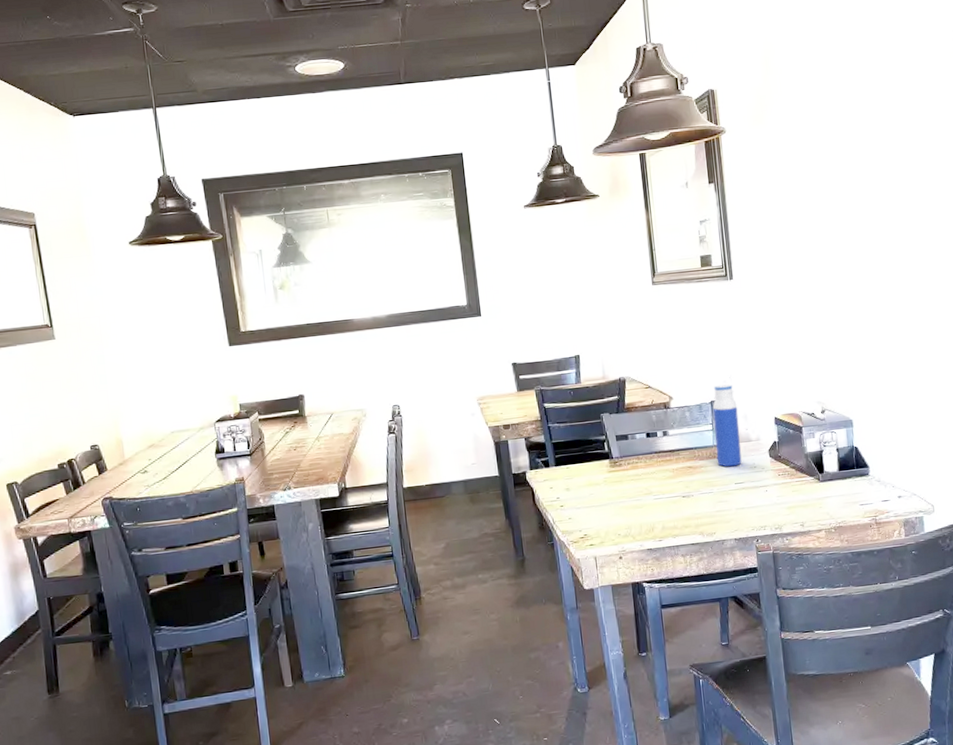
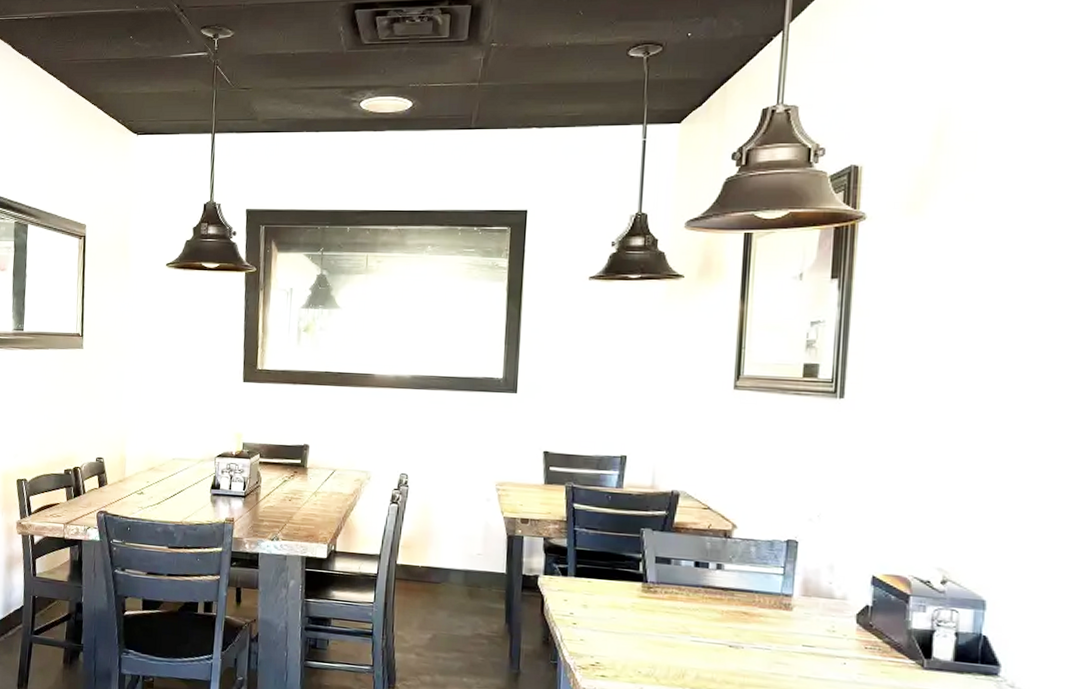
water bottle: present [712,384,742,467] -> none [783,521,822,625]

